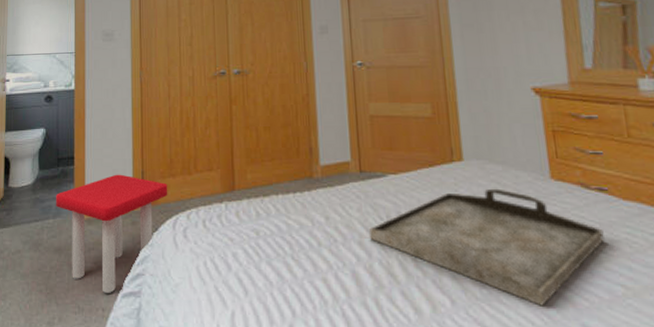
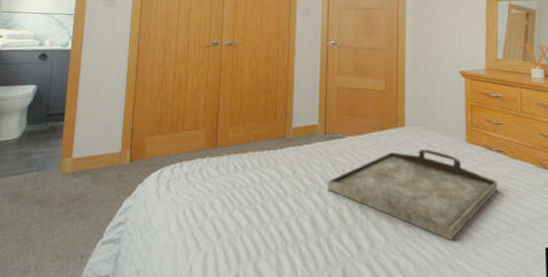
stool: present [56,174,168,293] -> none [42,130,156,241]

